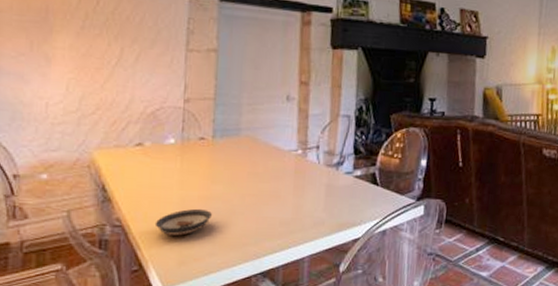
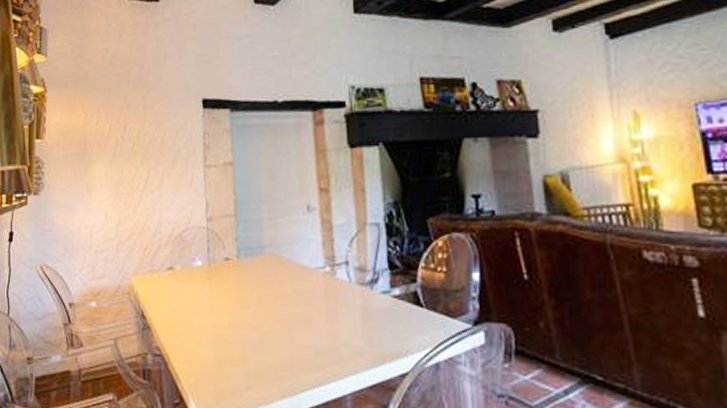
saucer: present [154,208,212,236] -> none [191,336,244,366]

